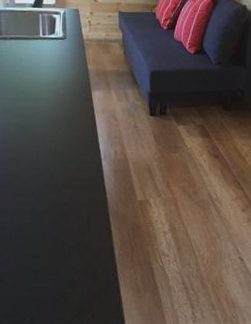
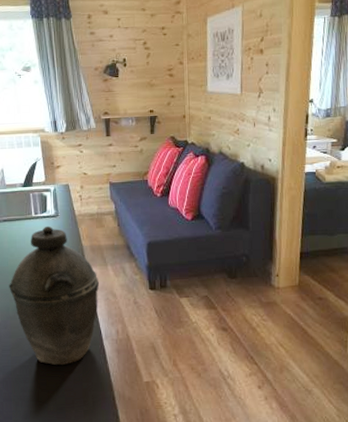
kettle: none [11,47,102,182] -> present [9,226,99,366]

